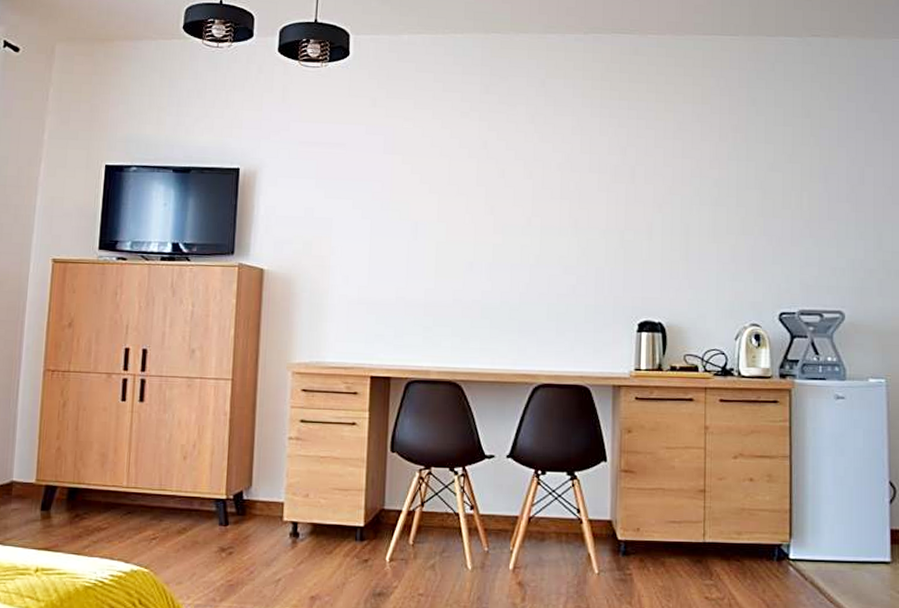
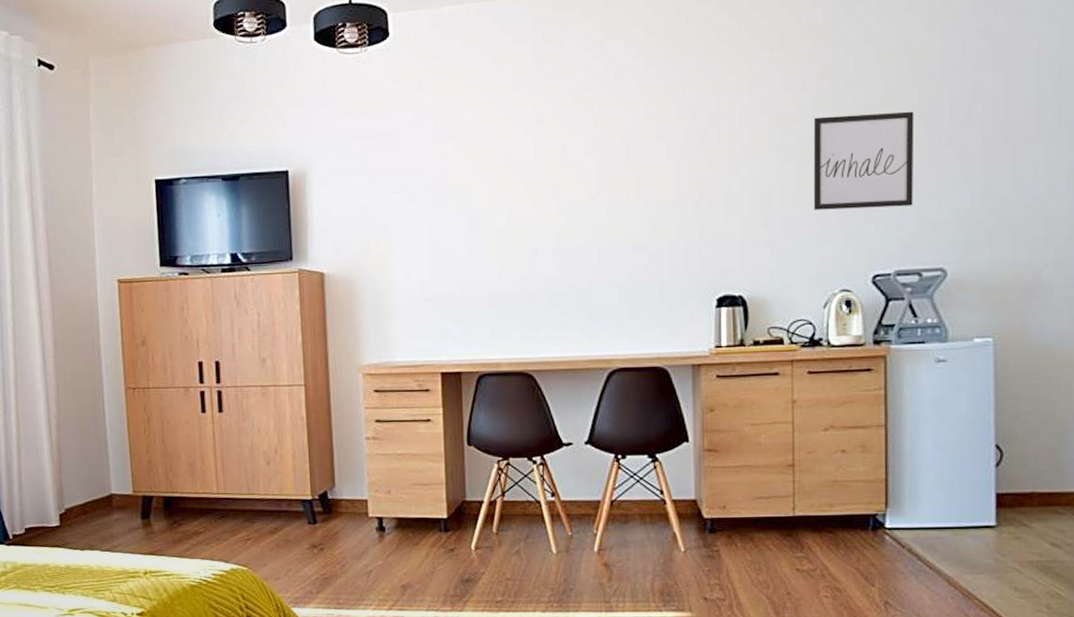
wall art: none [727,165,816,252] -> present [813,111,914,210]

